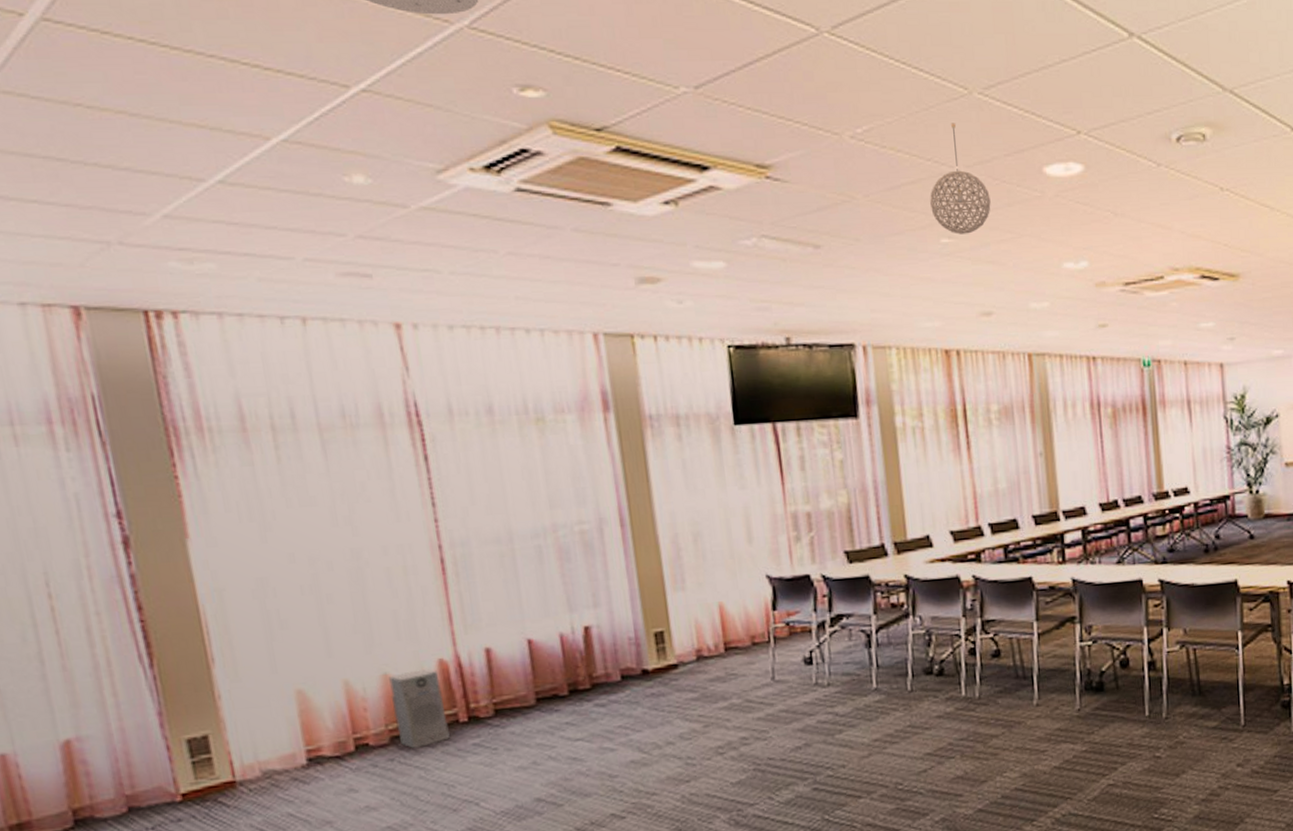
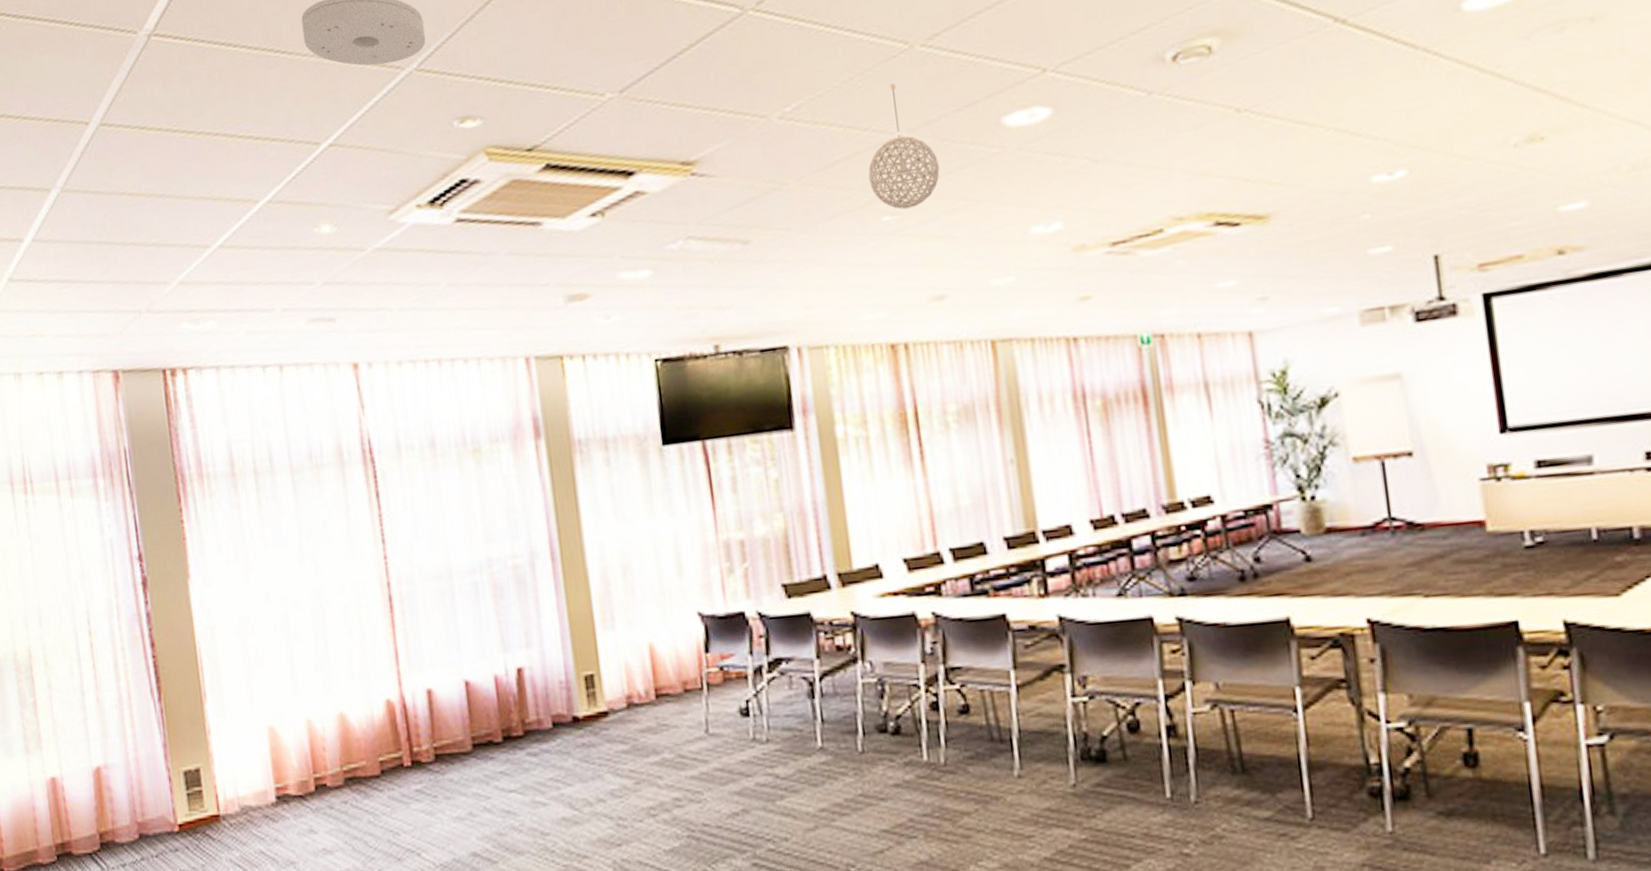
air purifier: present [389,668,450,749] -> none [344,708,395,792]

